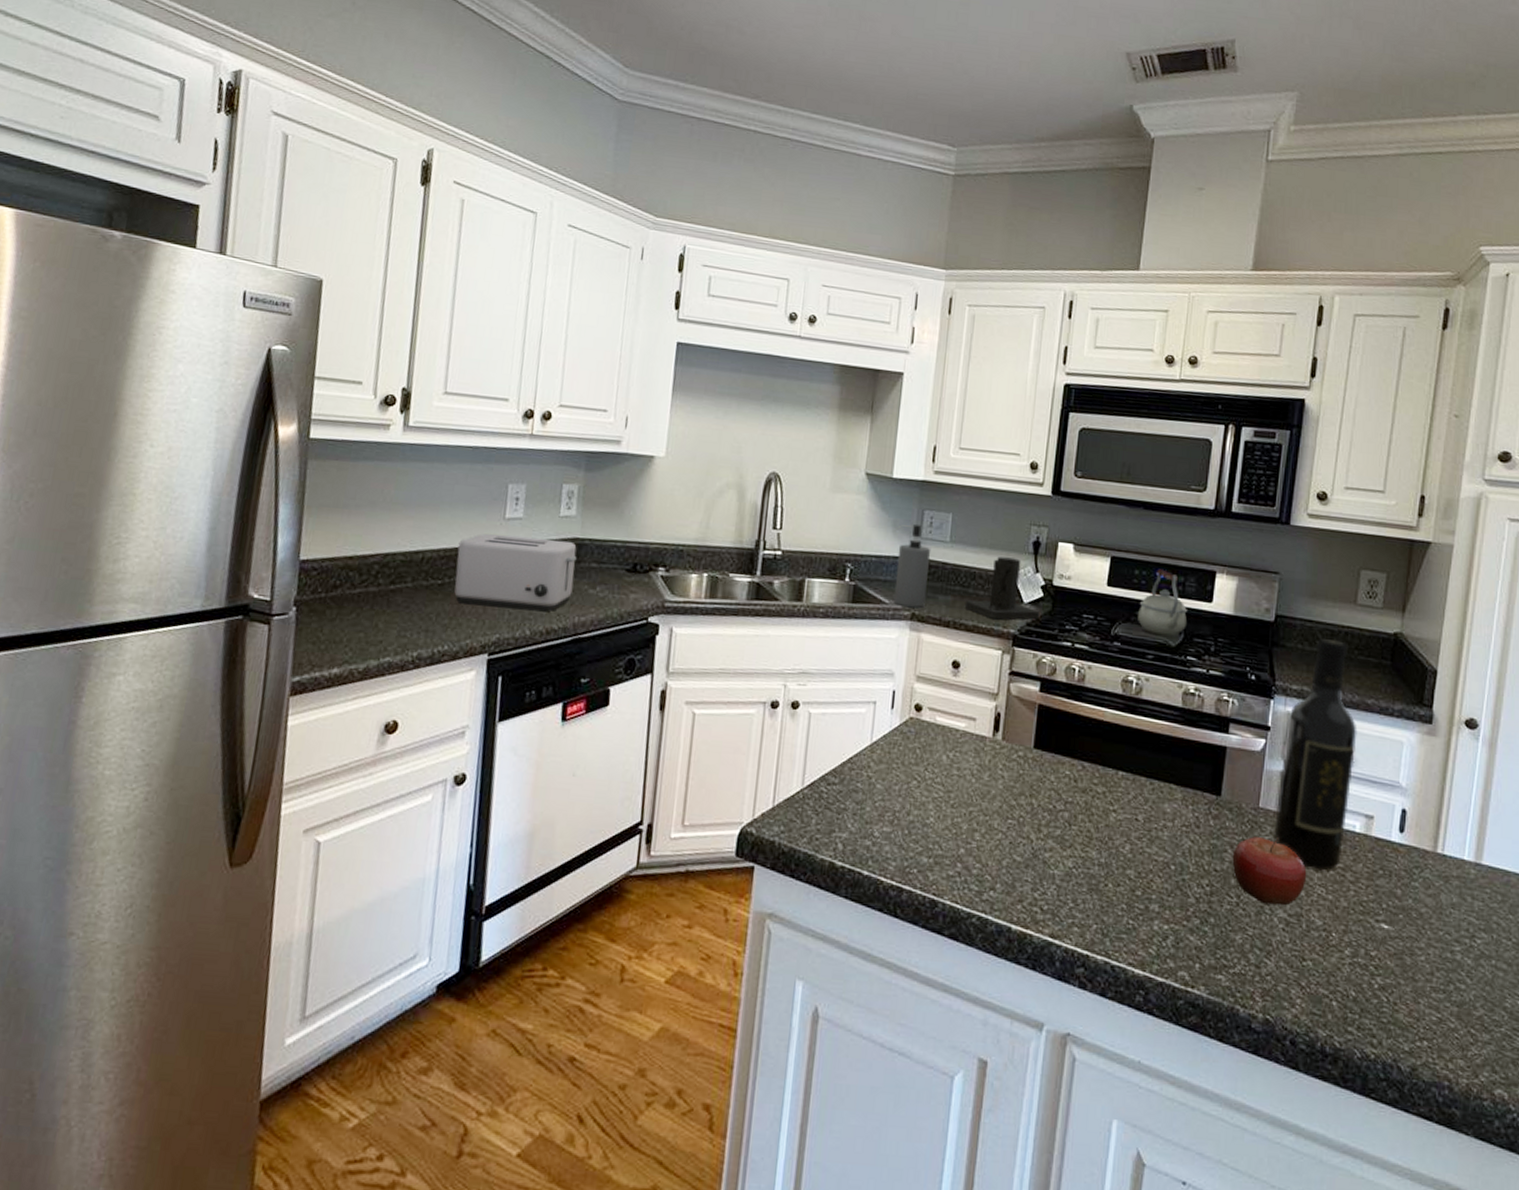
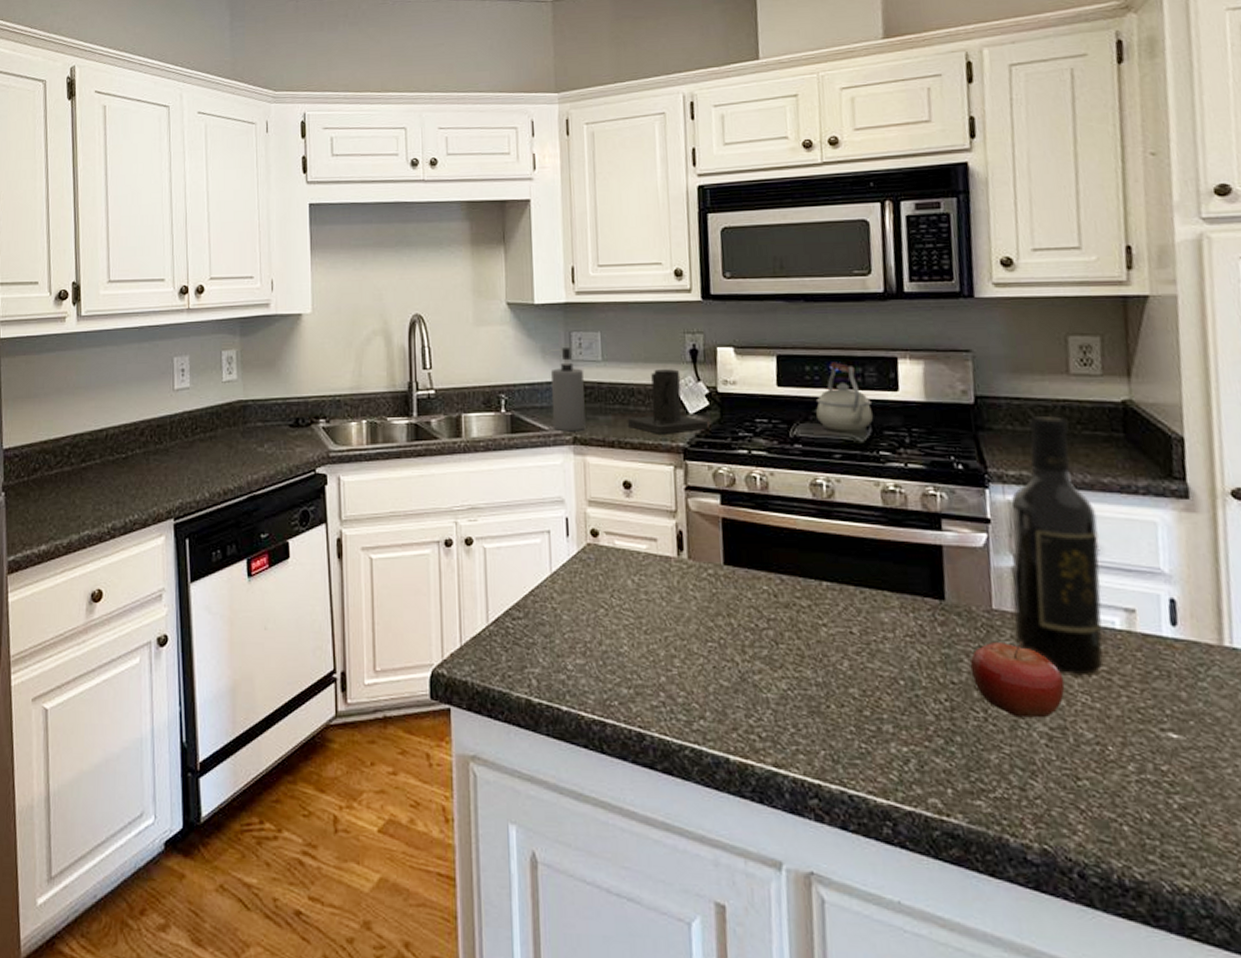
toaster: present [454,533,577,612] -> none [136,404,243,474]

